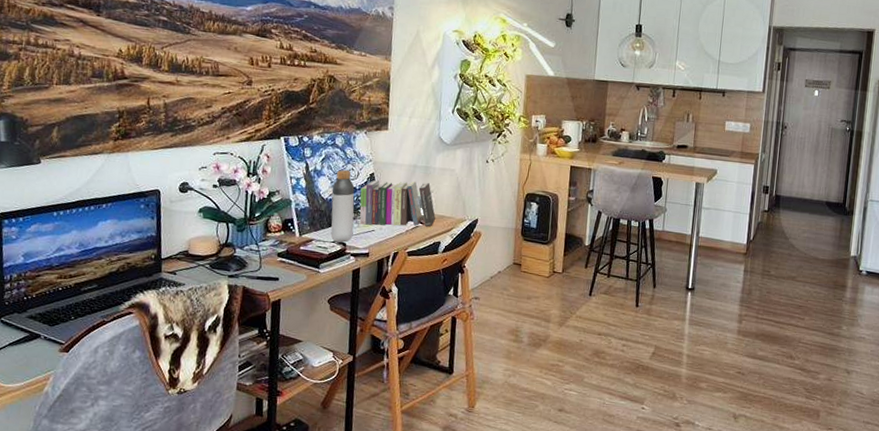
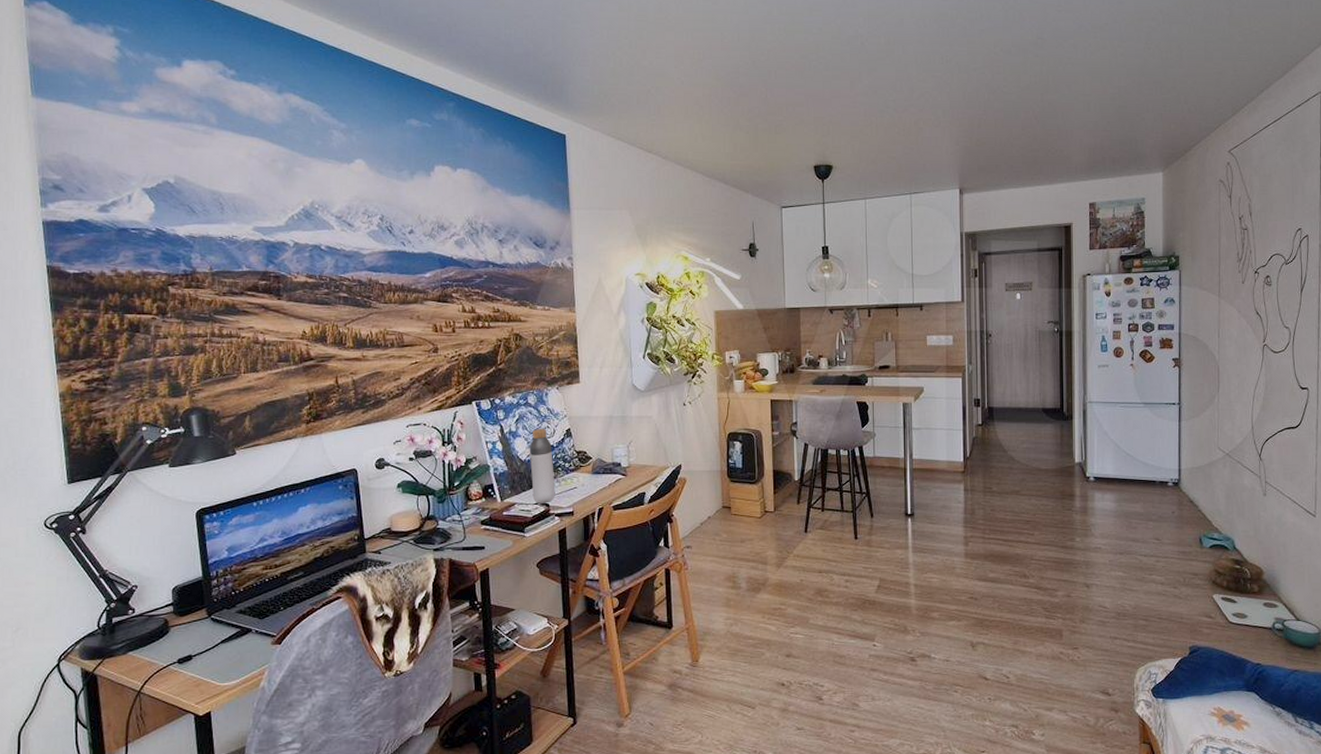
books: present [359,179,436,227] -> none [558,432,638,483]

